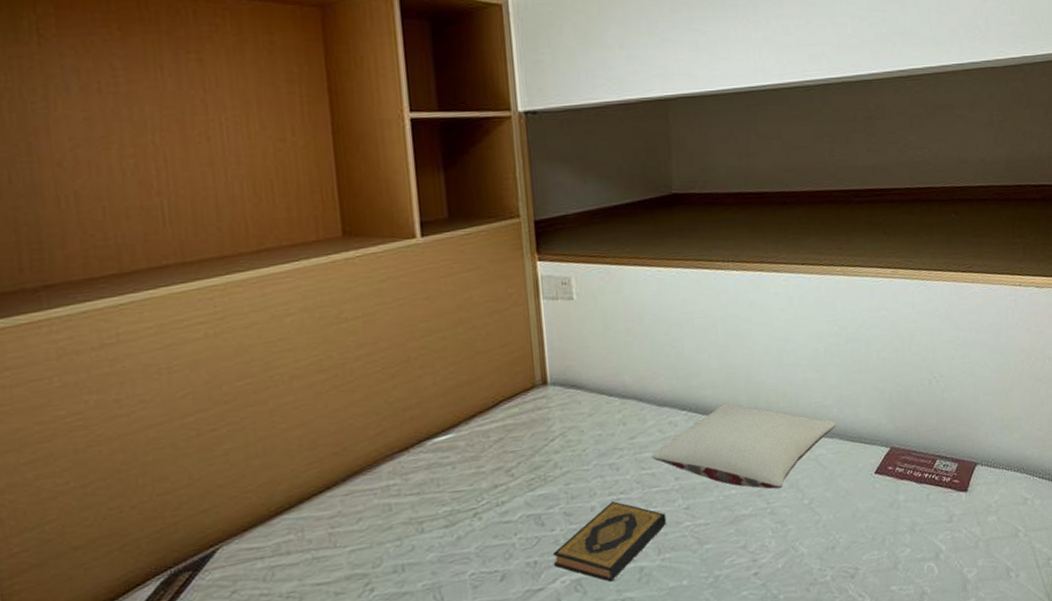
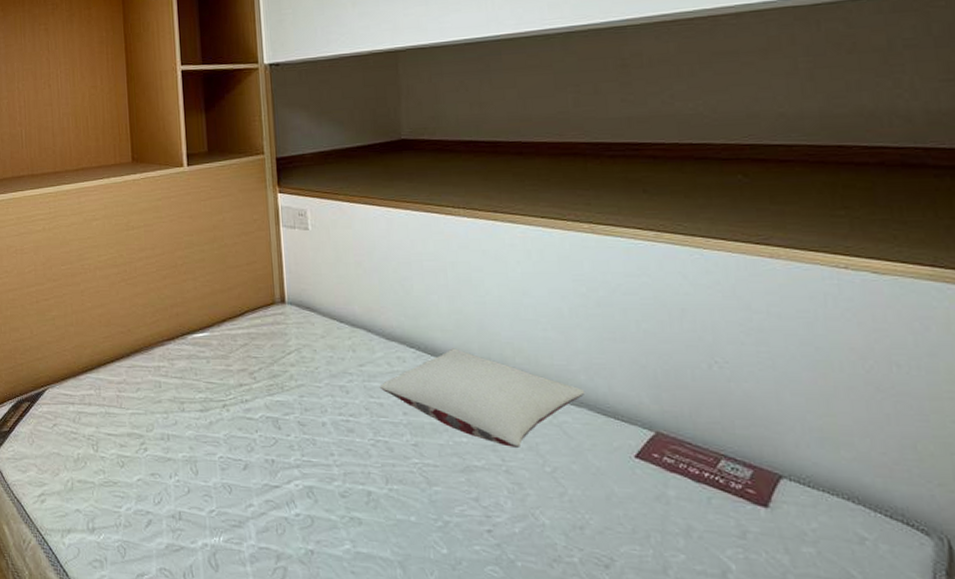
hardback book: present [552,501,667,582] -> none [287,421,395,497]

